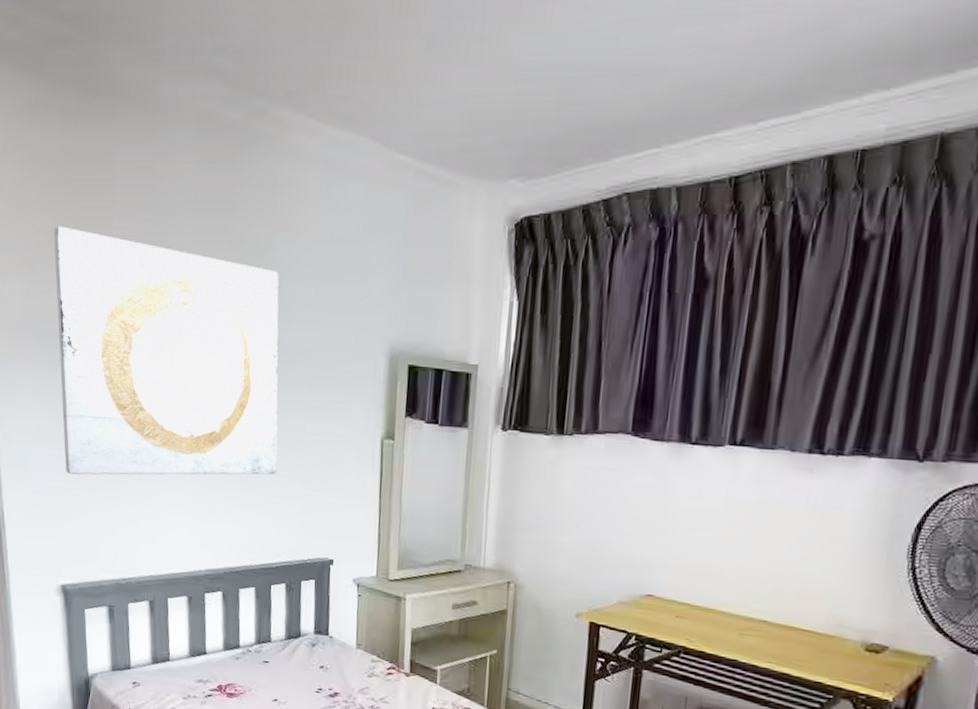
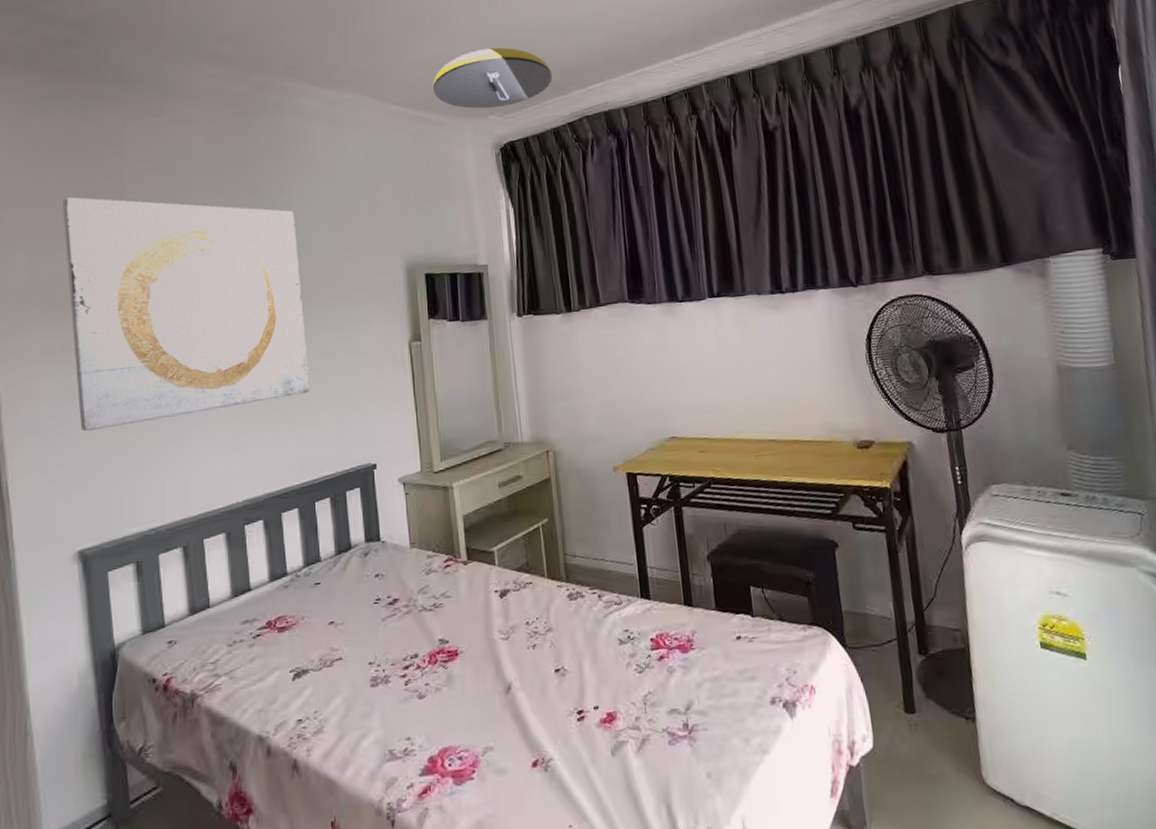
ceiling light: none [447,88,595,169] -> present [432,47,552,109]

